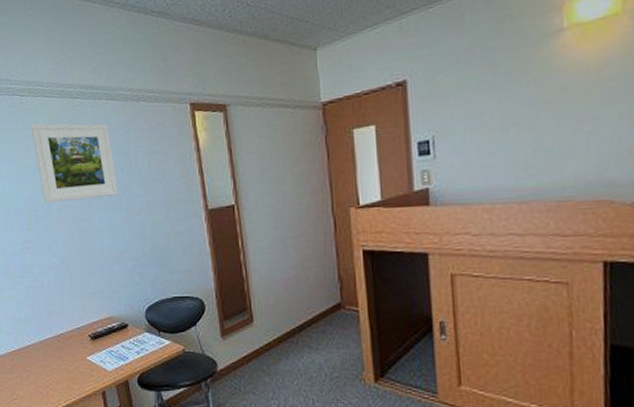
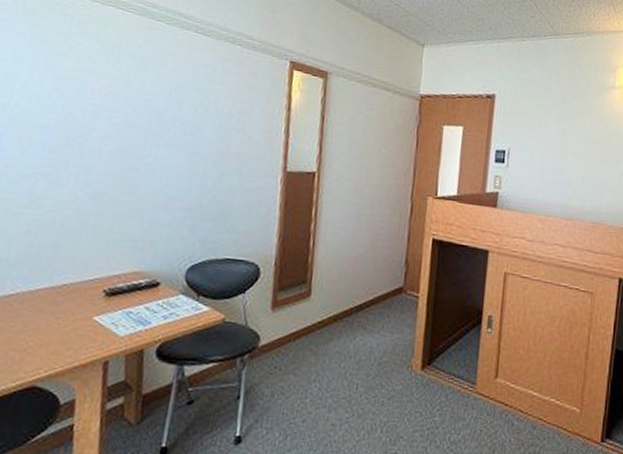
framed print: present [31,123,118,203] -> none [83,32,191,136]

